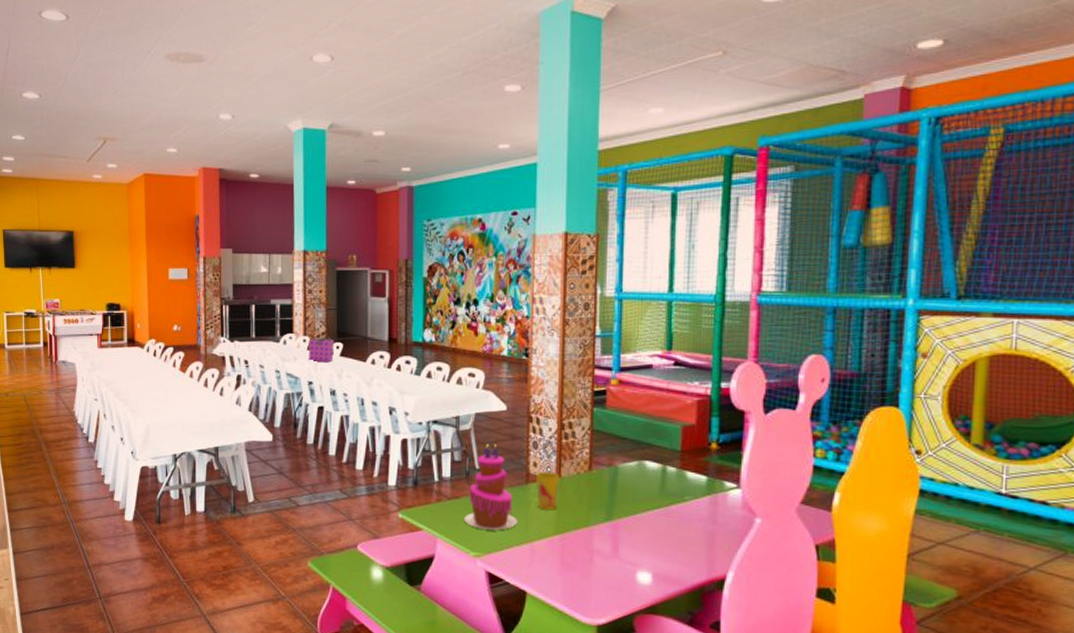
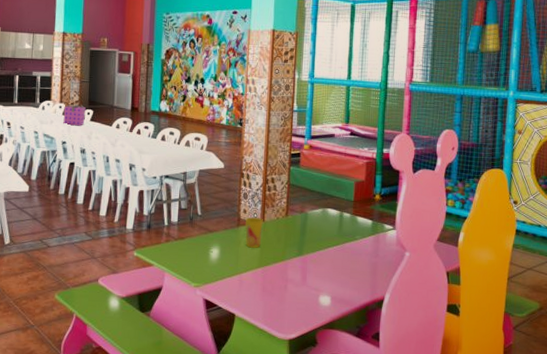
birthday cake: present [464,444,518,530] -> none [188,195,230,265]

